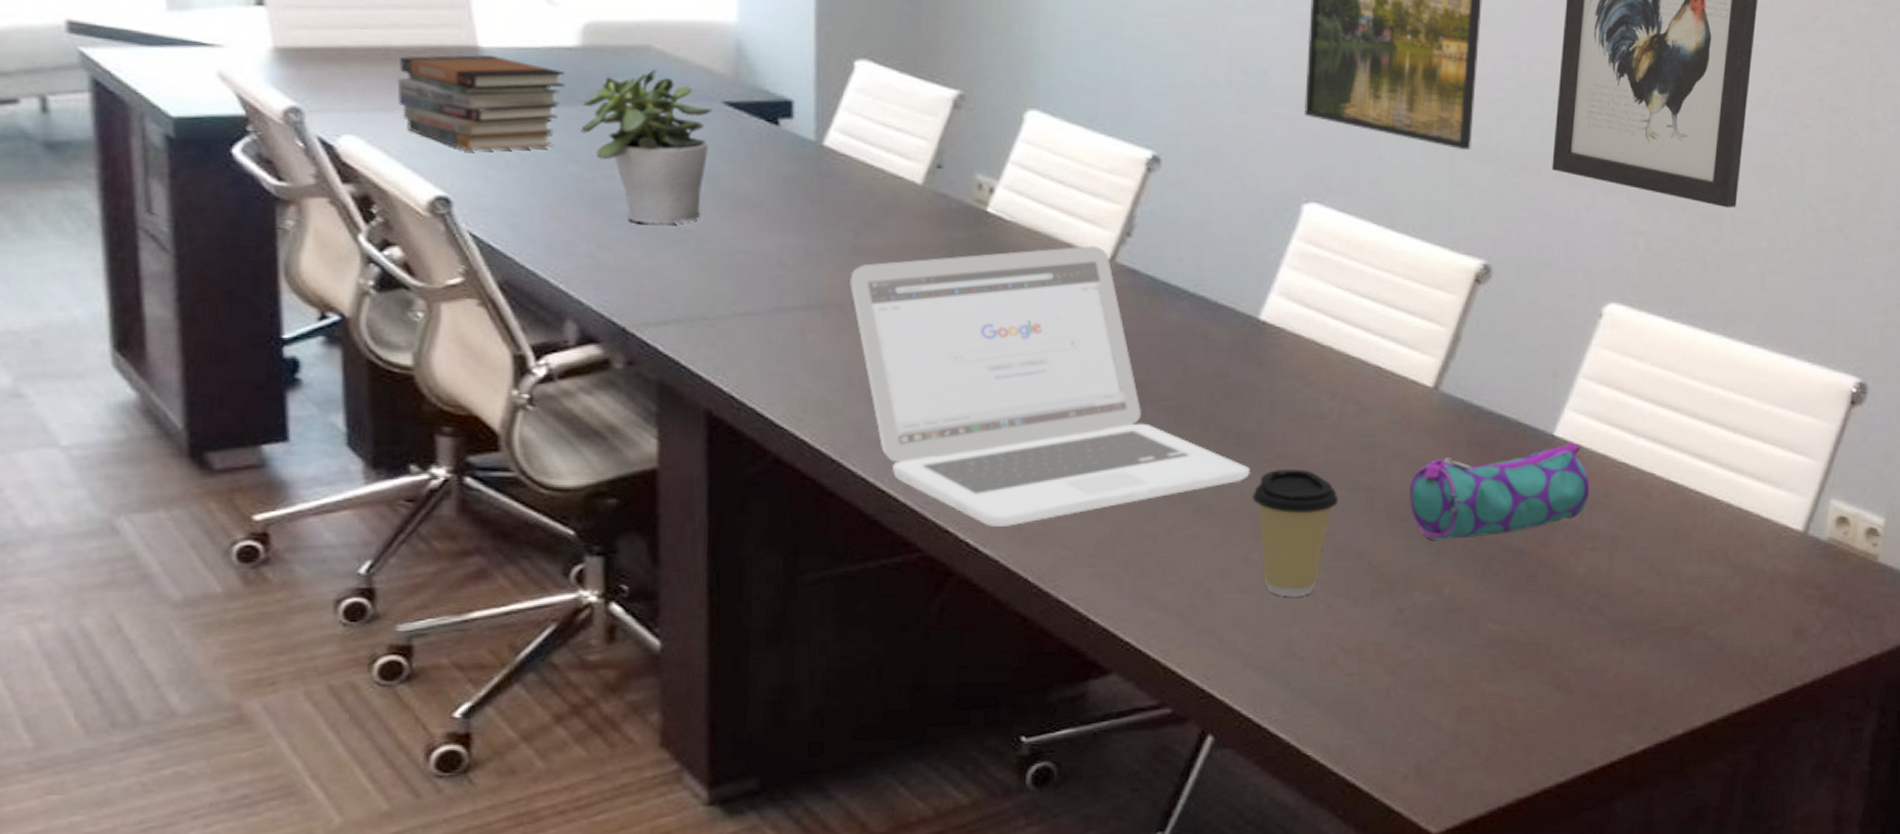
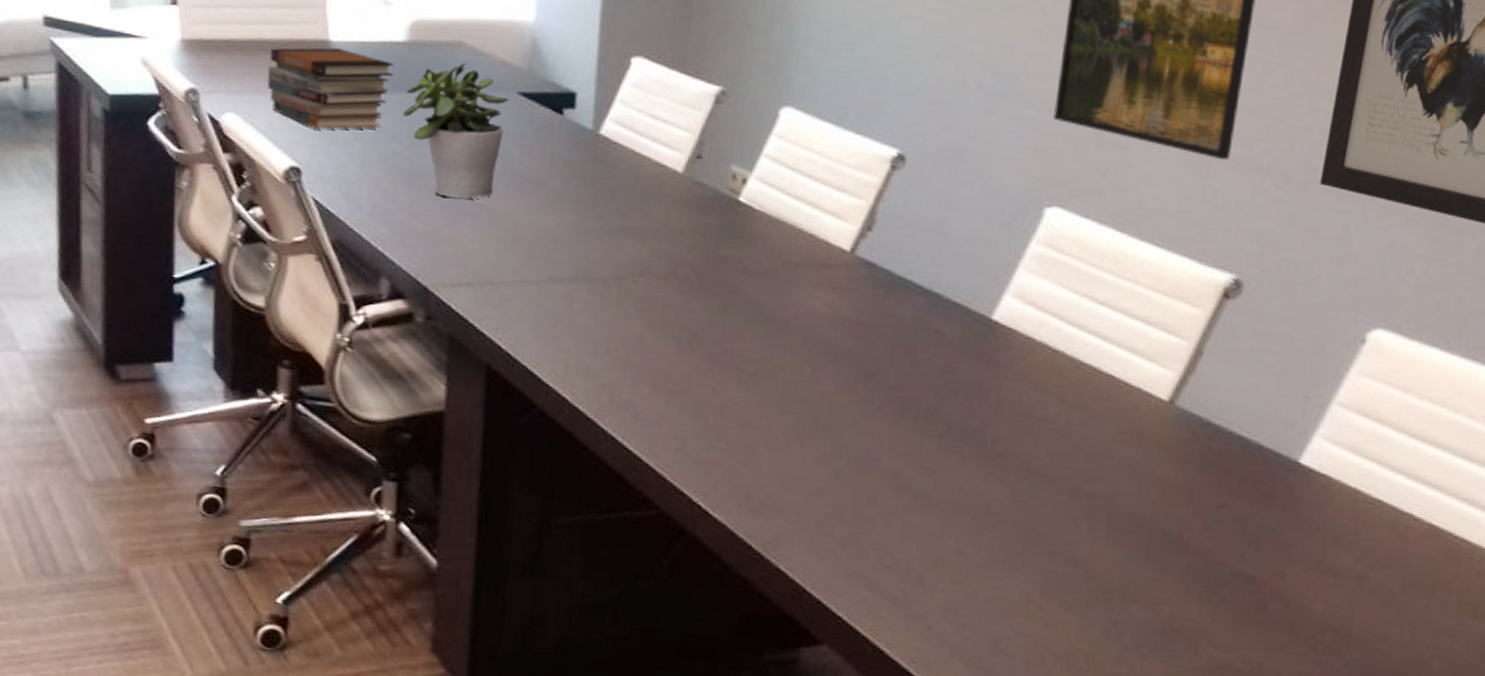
laptop: present [850,246,1250,527] -> none [613,237,971,495]
coffee cup: present [1252,470,1339,597] -> none [971,468,1060,595]
pencil case: present [1410,442,1590,540] -> none [1134,471,1337,559]

